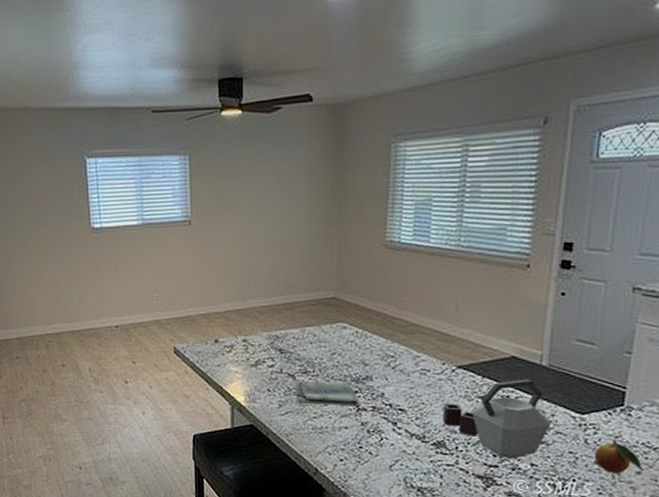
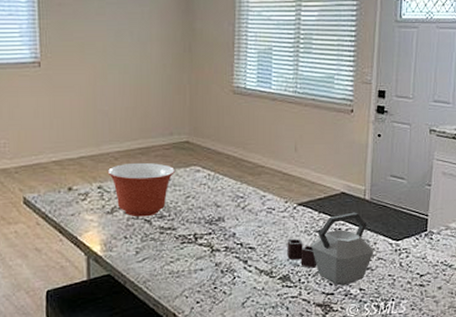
mixing bowl: none [252,317,321,371] -> present [107,162,176,217]
dish towel: present [295,380,359,406] -> none [152,225,213,250]
fruit: present [594,437,645,474] -> none [407,258,444,290]

